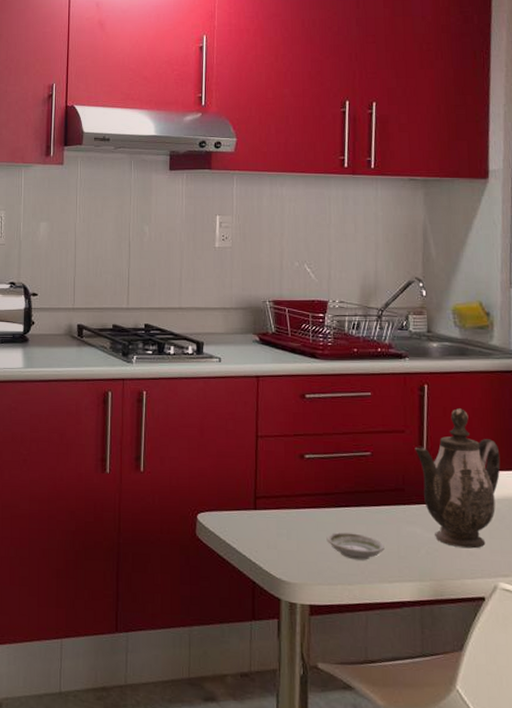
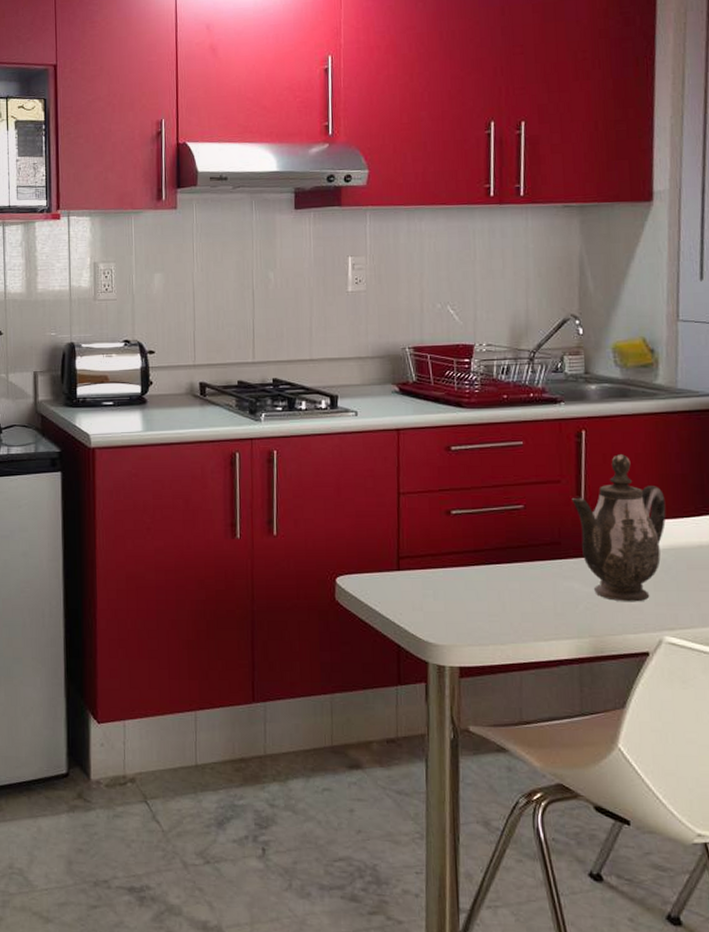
saucer: present [326,532,385,560] -> none [476,591,540,619]

